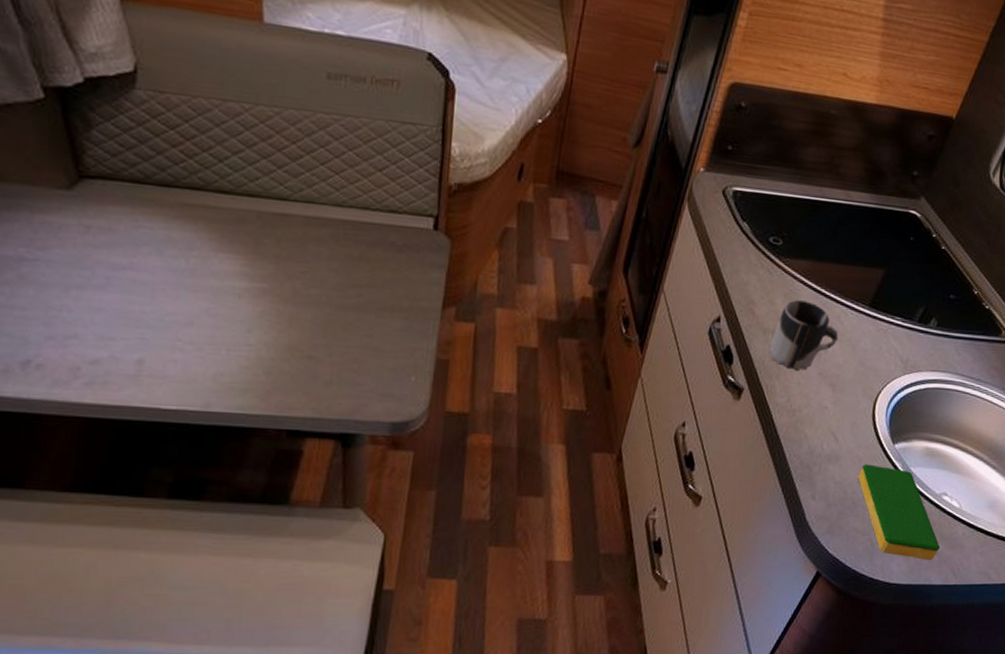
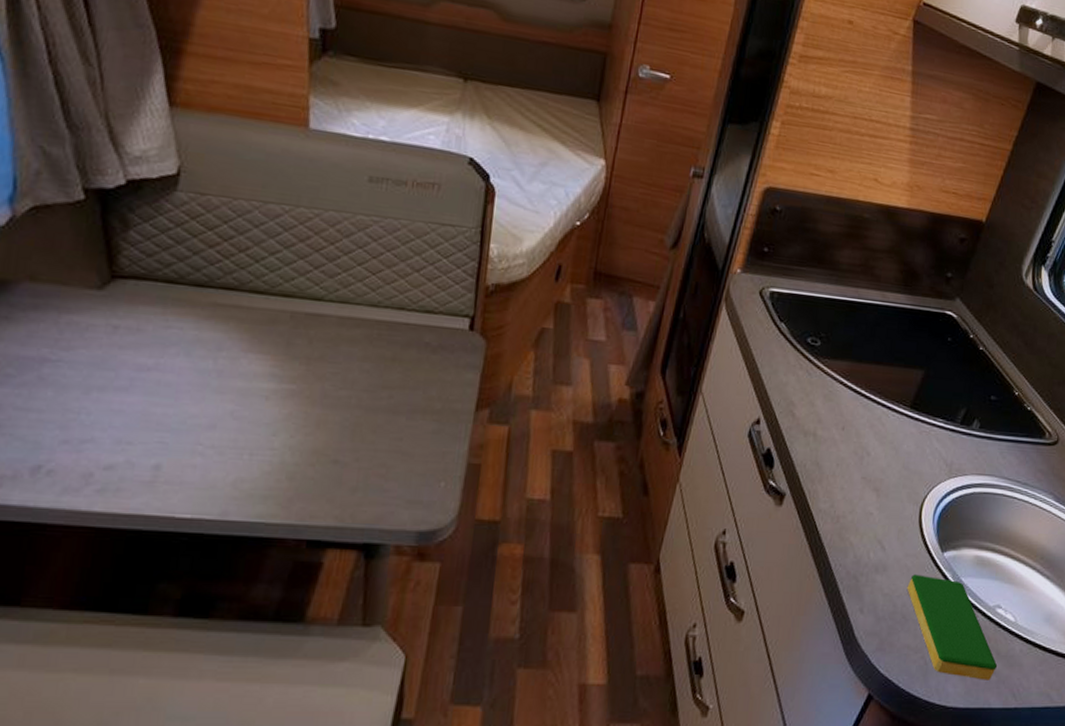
cup: present [769,300,839,371] -> none [810,401,881,475]

